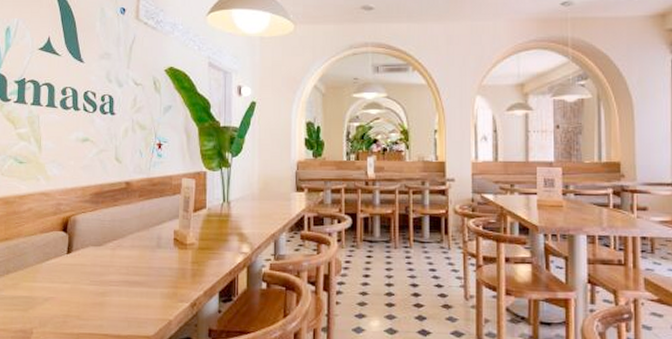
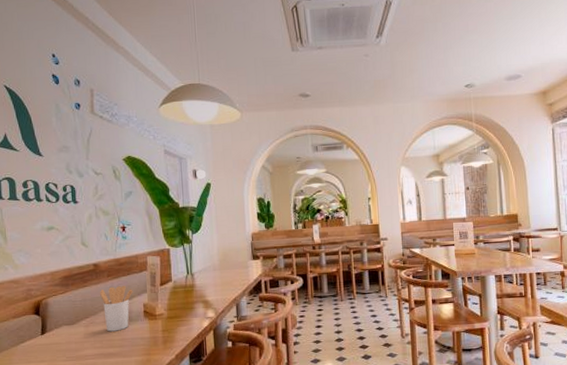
utensil holder: none [130,208,164,258] -> present [100,286,133,332]

